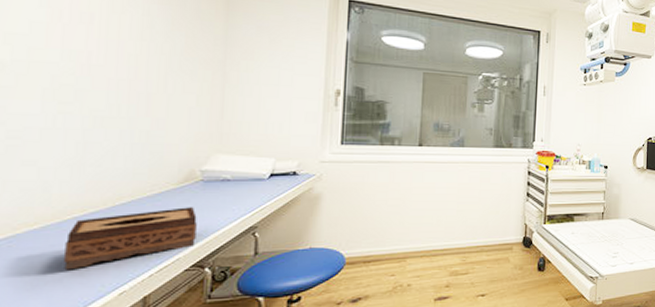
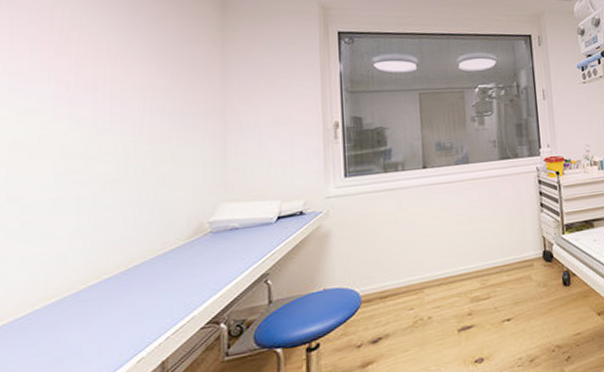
tissue box: present [64,207,197,270] -> none [82,261,209,343]

